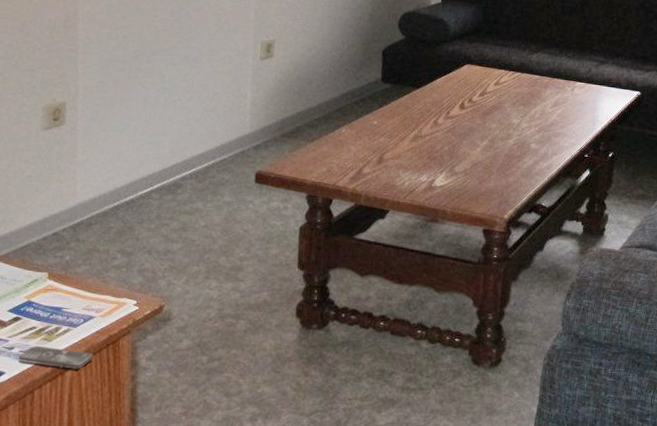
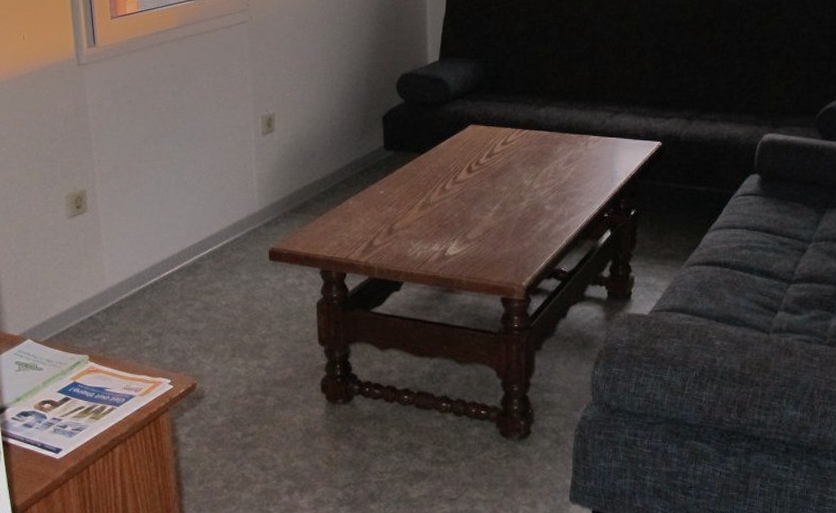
mobile phone: present [18,346,94,371] -> none [72,424,138,448]

